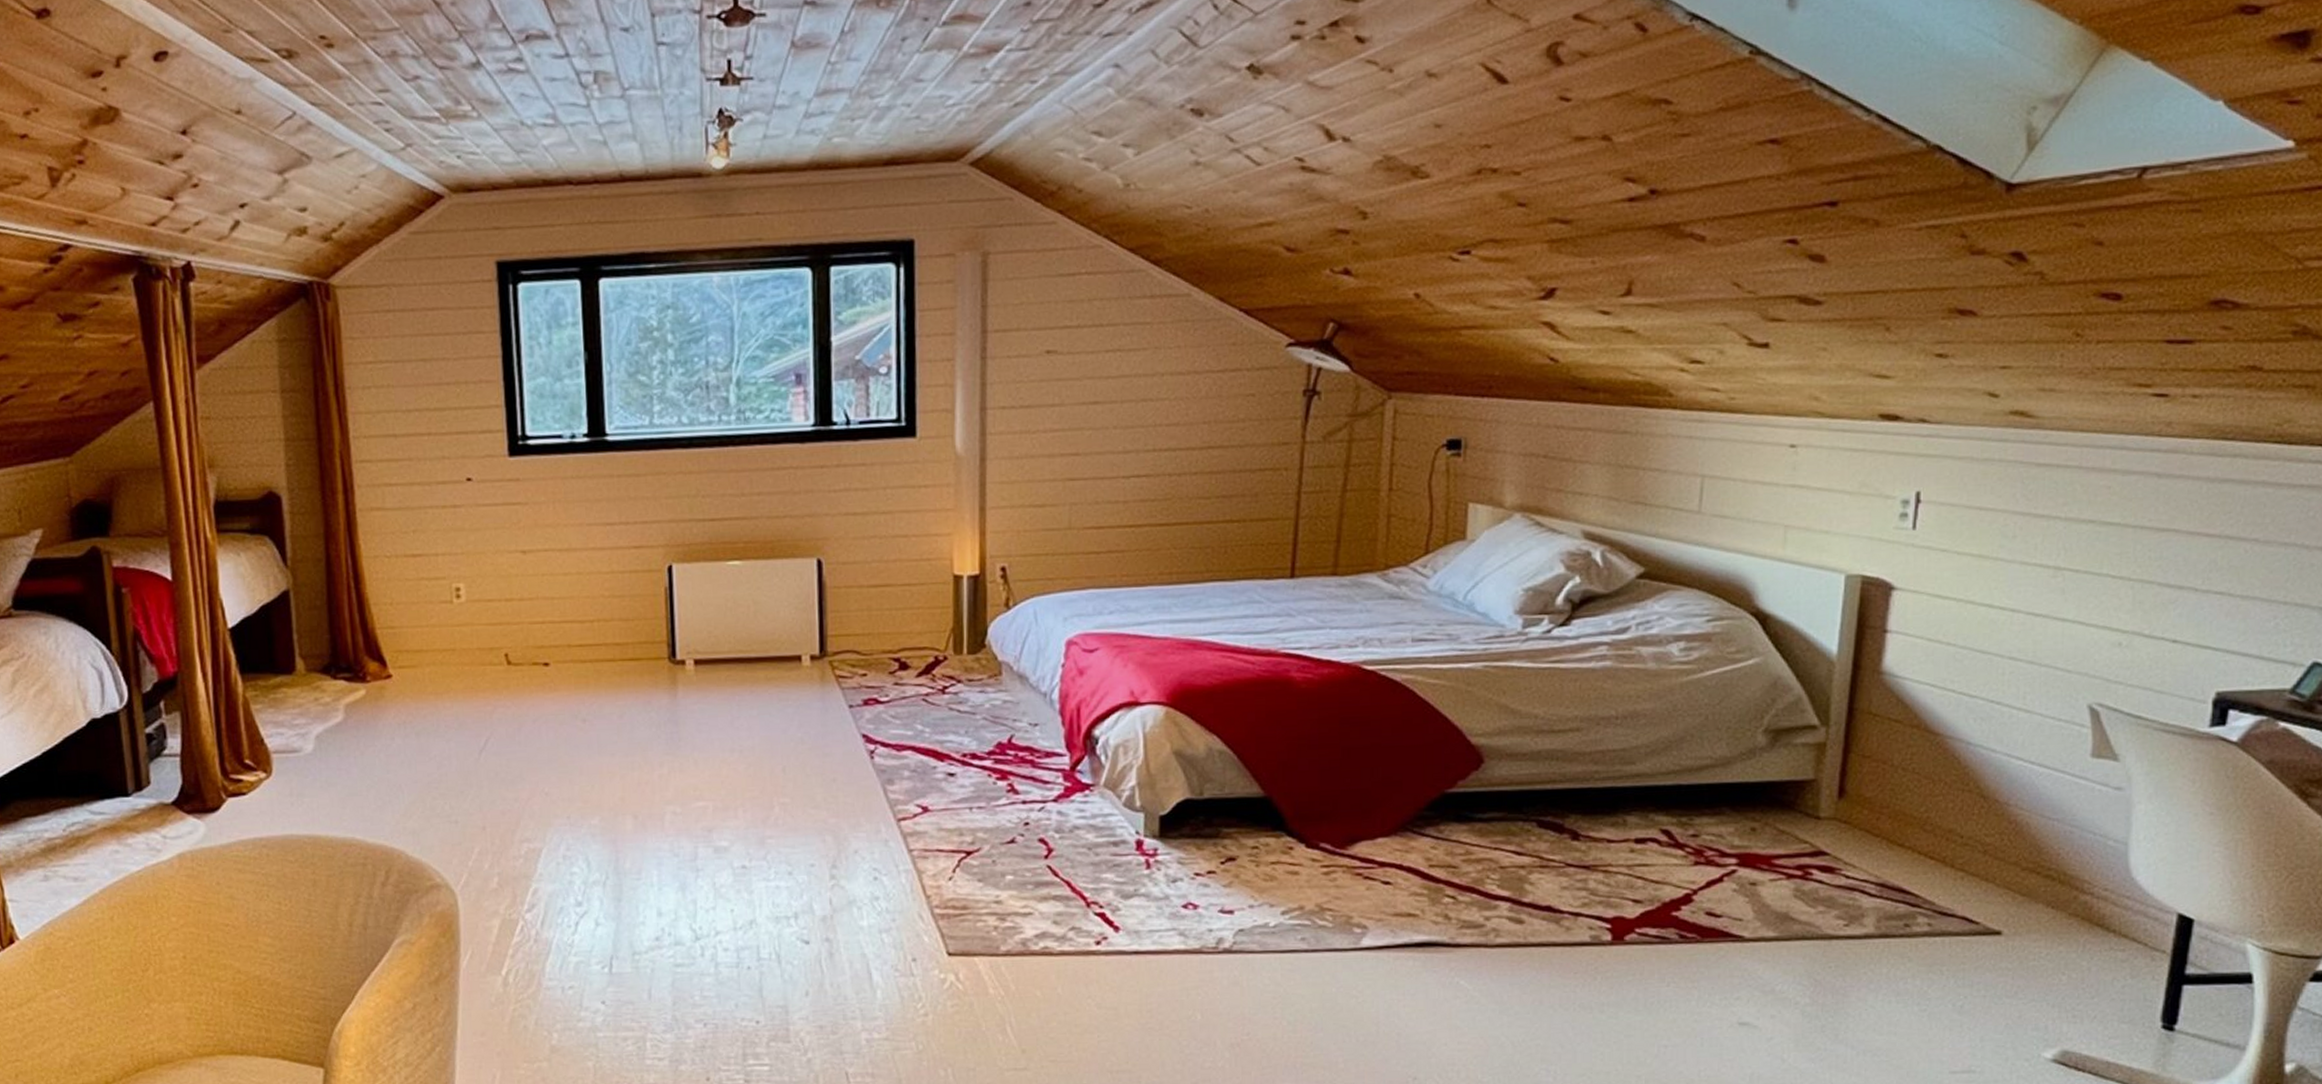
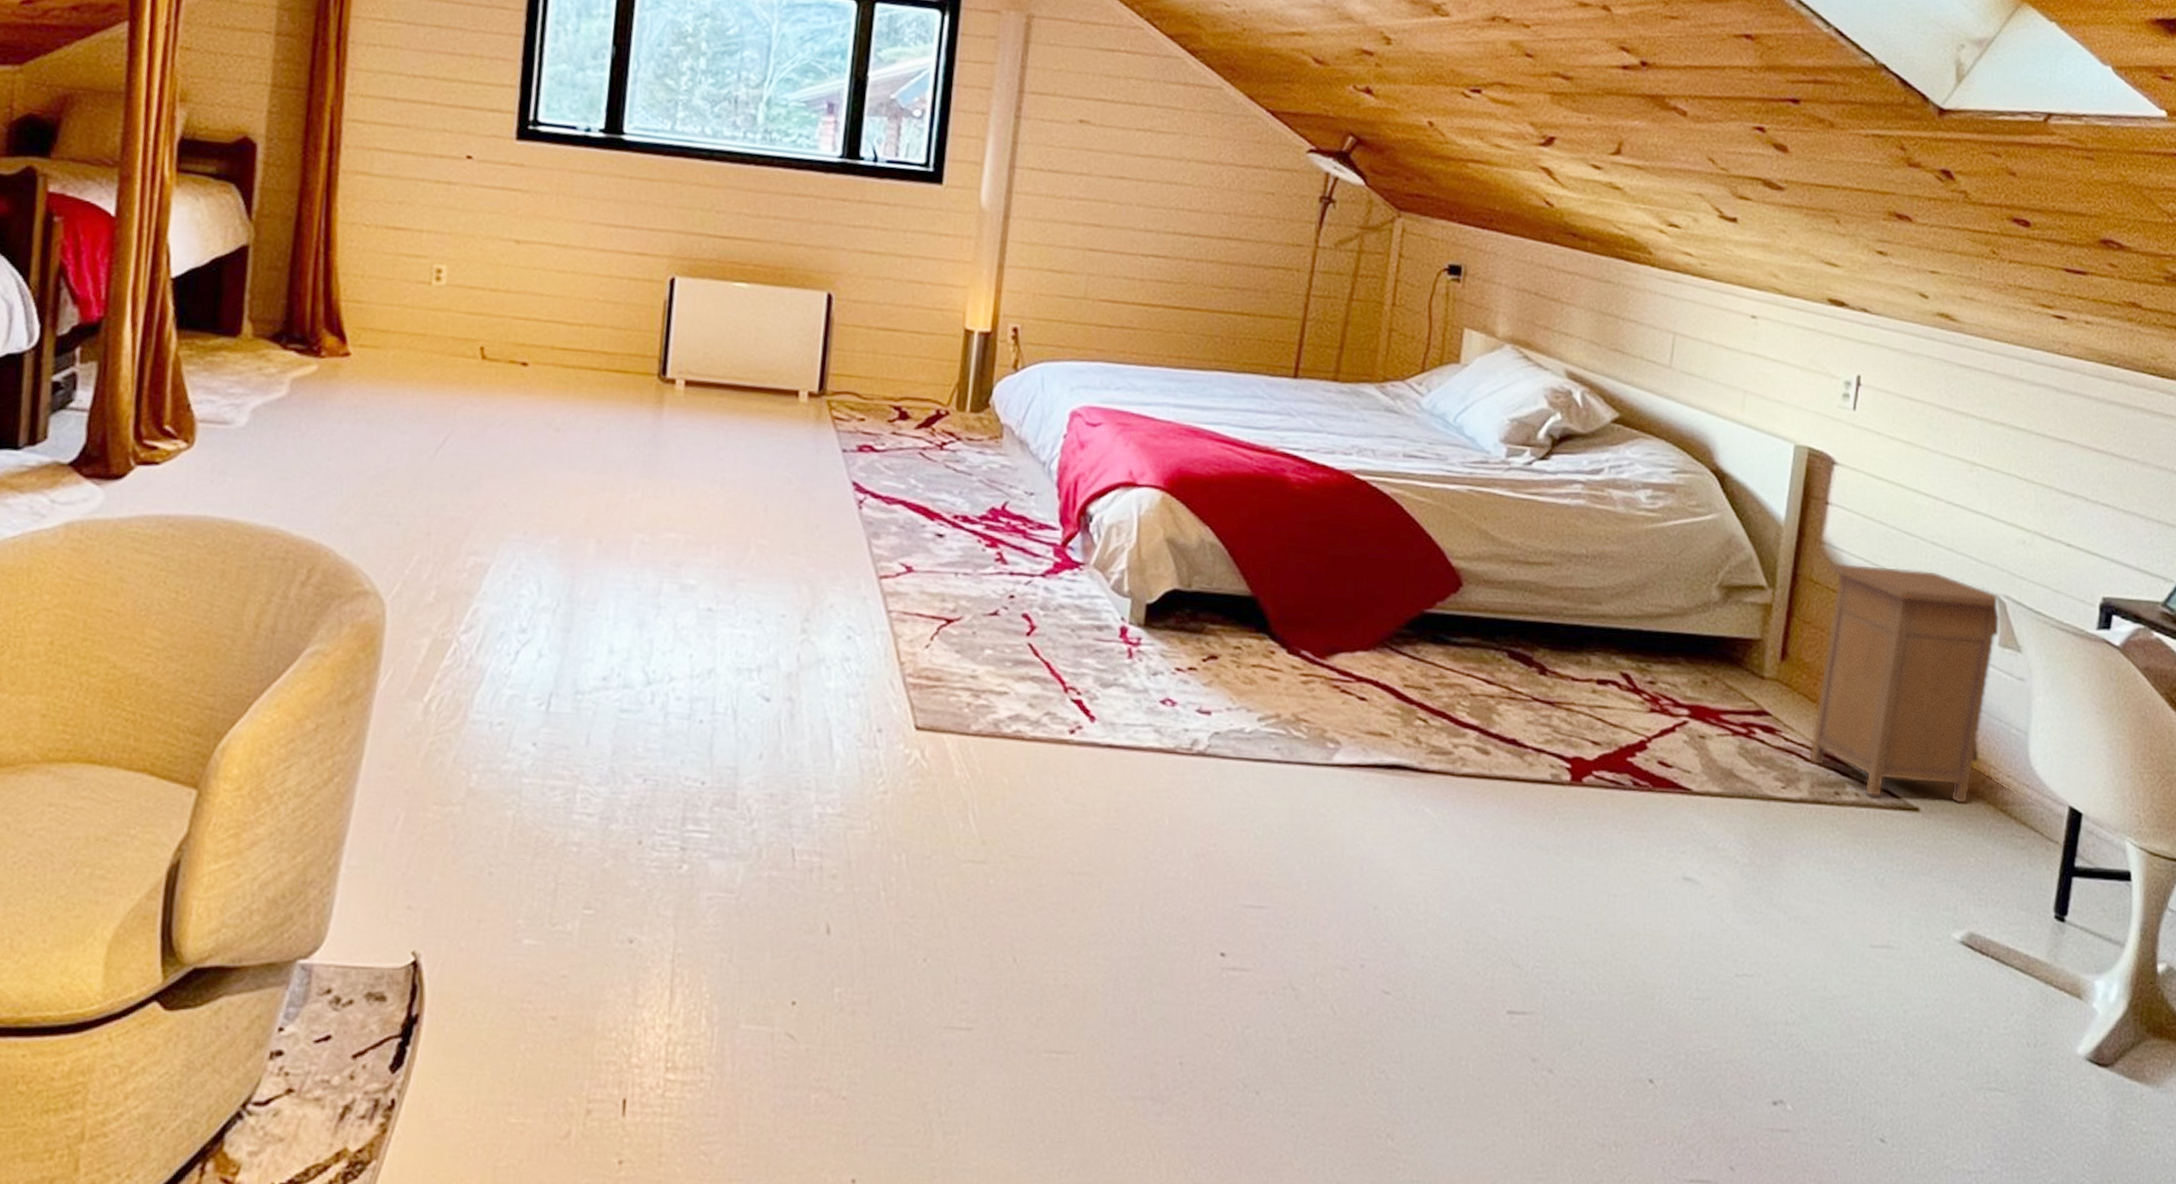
nightstand: none [1874,688,2114,924] -> present [1809,563,2017,803]

